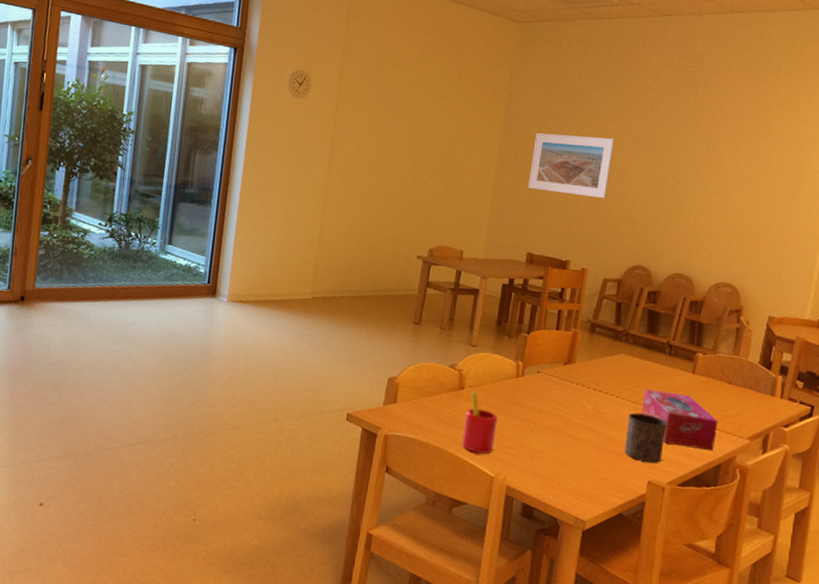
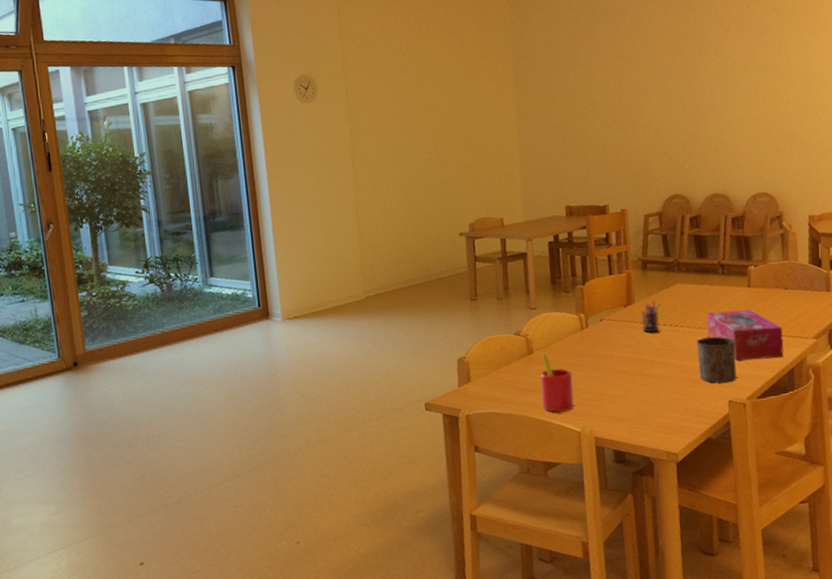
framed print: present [527,132,615,199] -> none [548,75,630,143]
pen holder: none [577,363,601,397] -> present [641,300,660,334]

